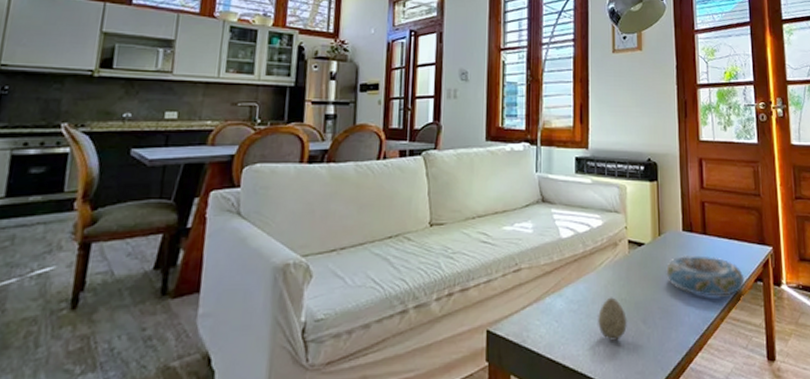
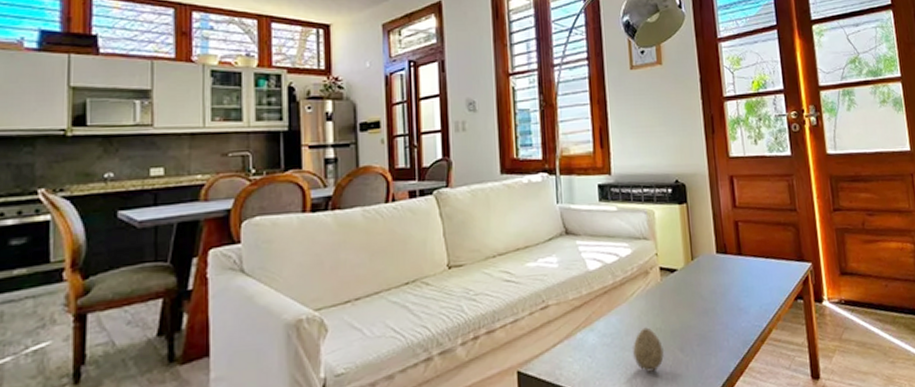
decorative bowl: present [666,255,745,297] -> none [701,277,785,320]

